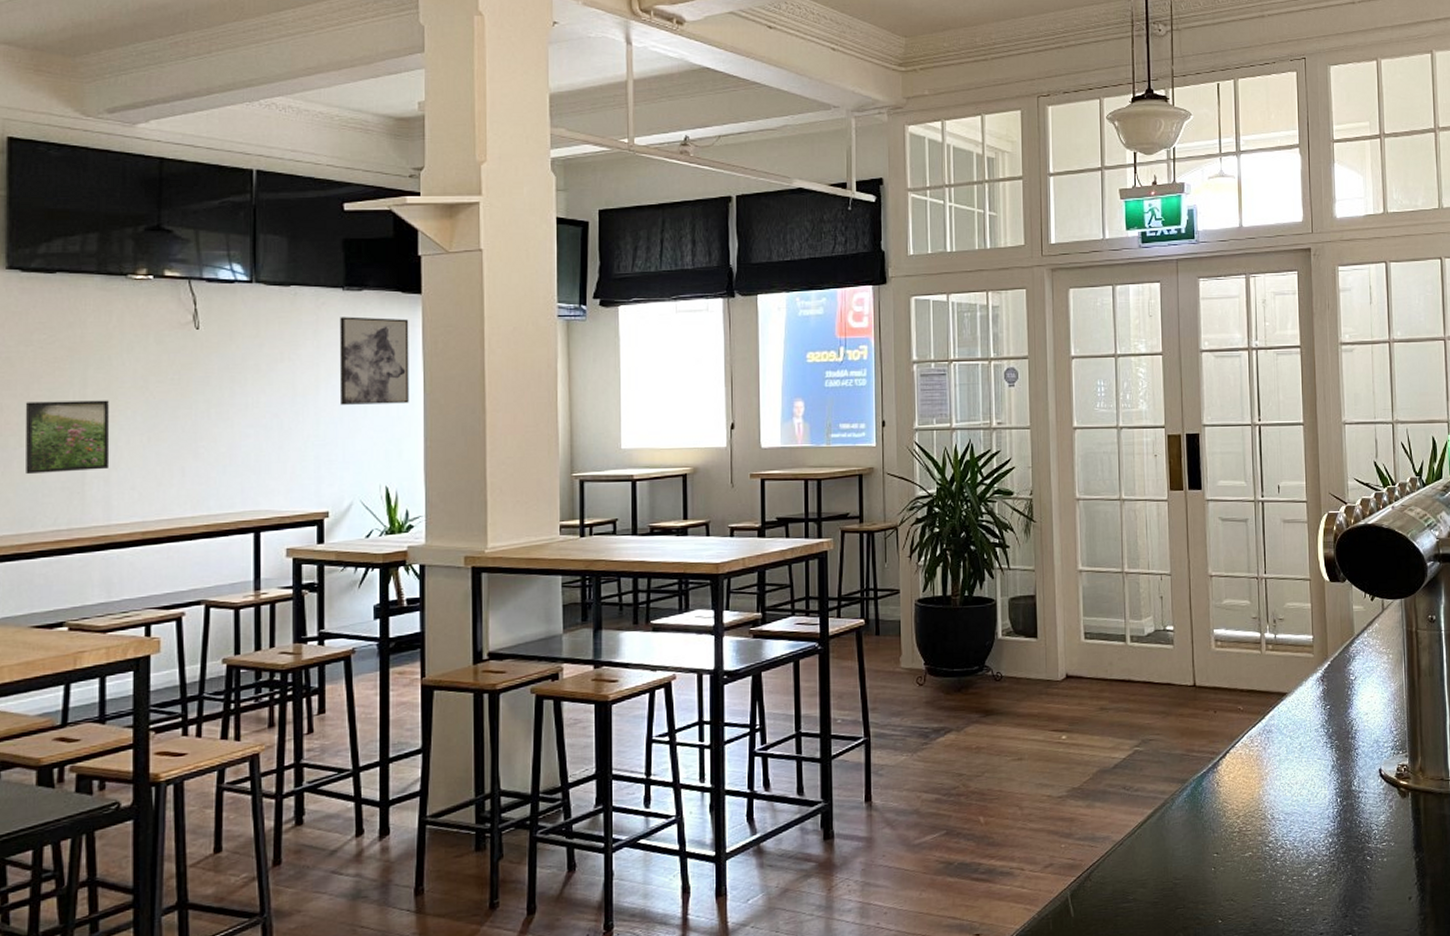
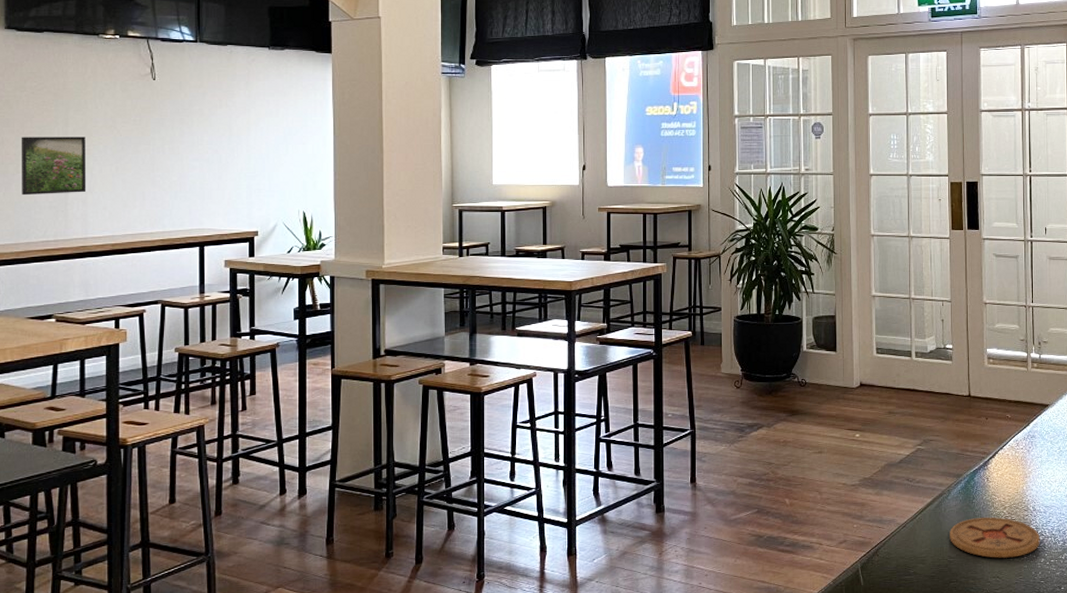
wall art: present [339,316,409,405] -> none [266,71,322,144]
coaster: none [1174,828,1281,878] -> present [950,517,1040,558]

